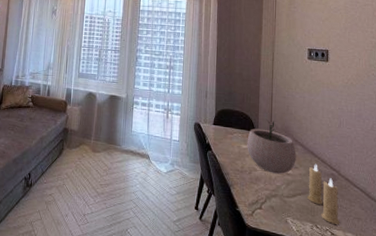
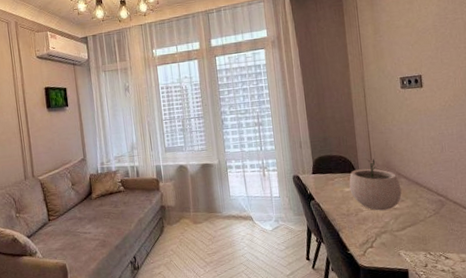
candle: present [307,164,340,226] -> none [416,194,453,249]

